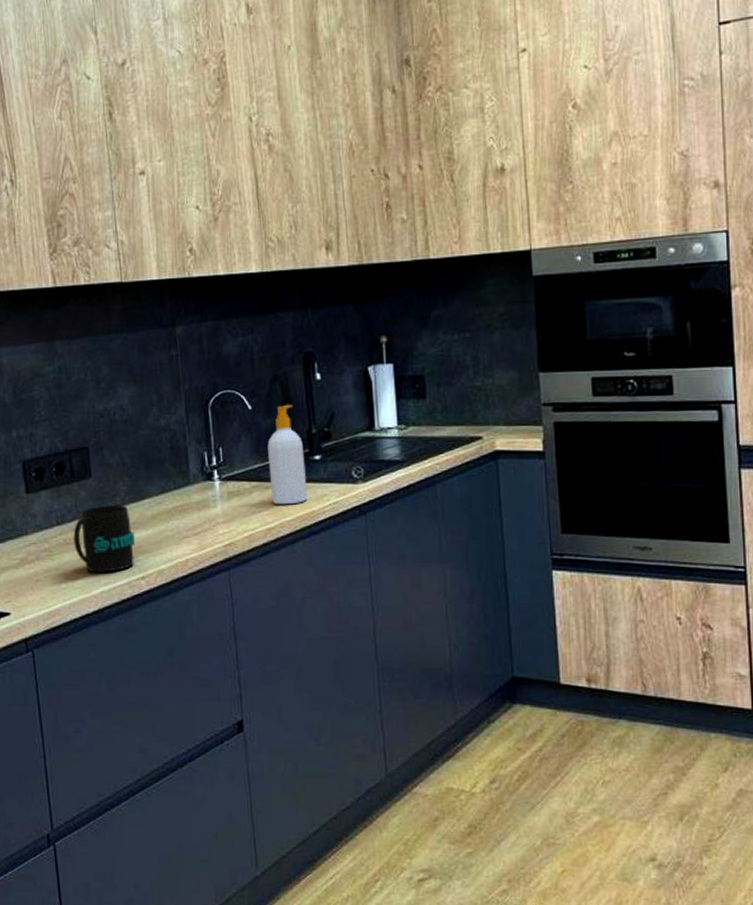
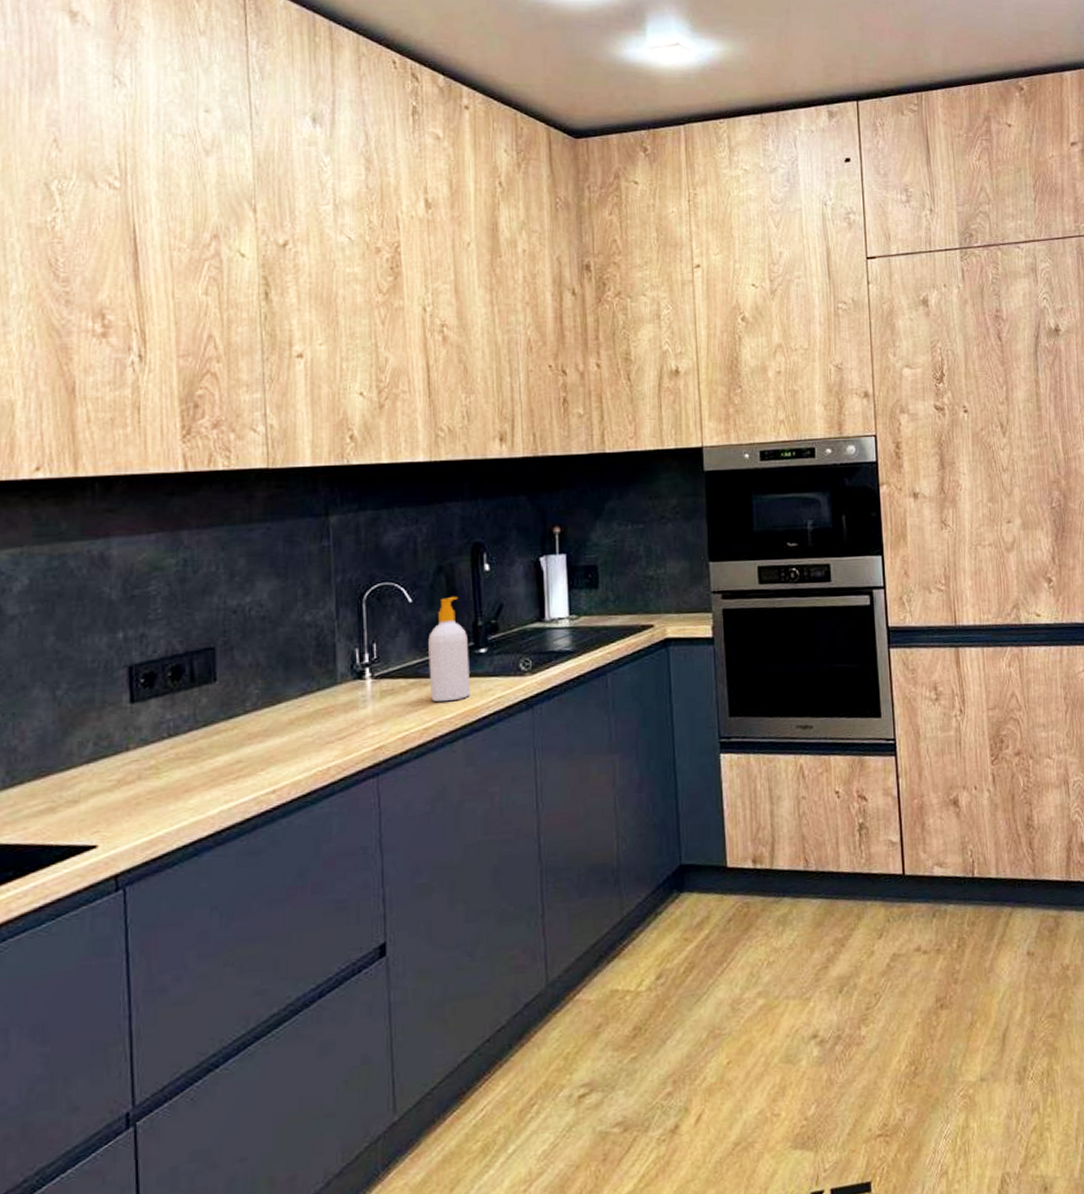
mug: present [73,504,136,573] -> none [188,710,267,790]

